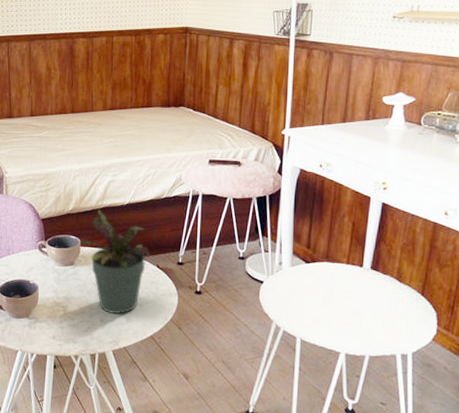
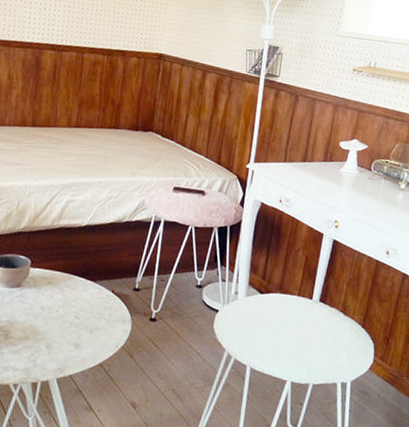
potted plant: present [81,210,150,315] -> none [31,230,106,341]

